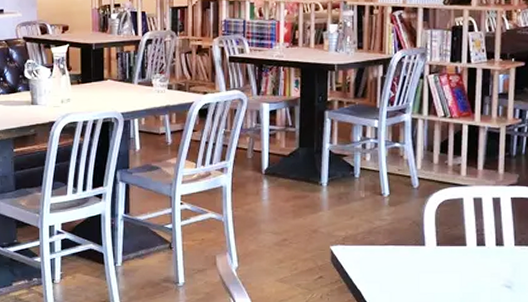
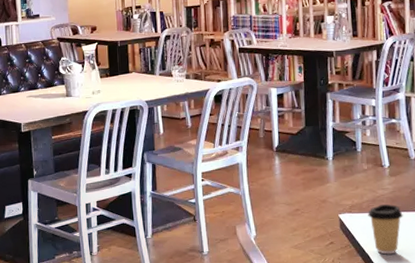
coffee cup: none [362,236,401,292] -> present [368,203,403,255]

